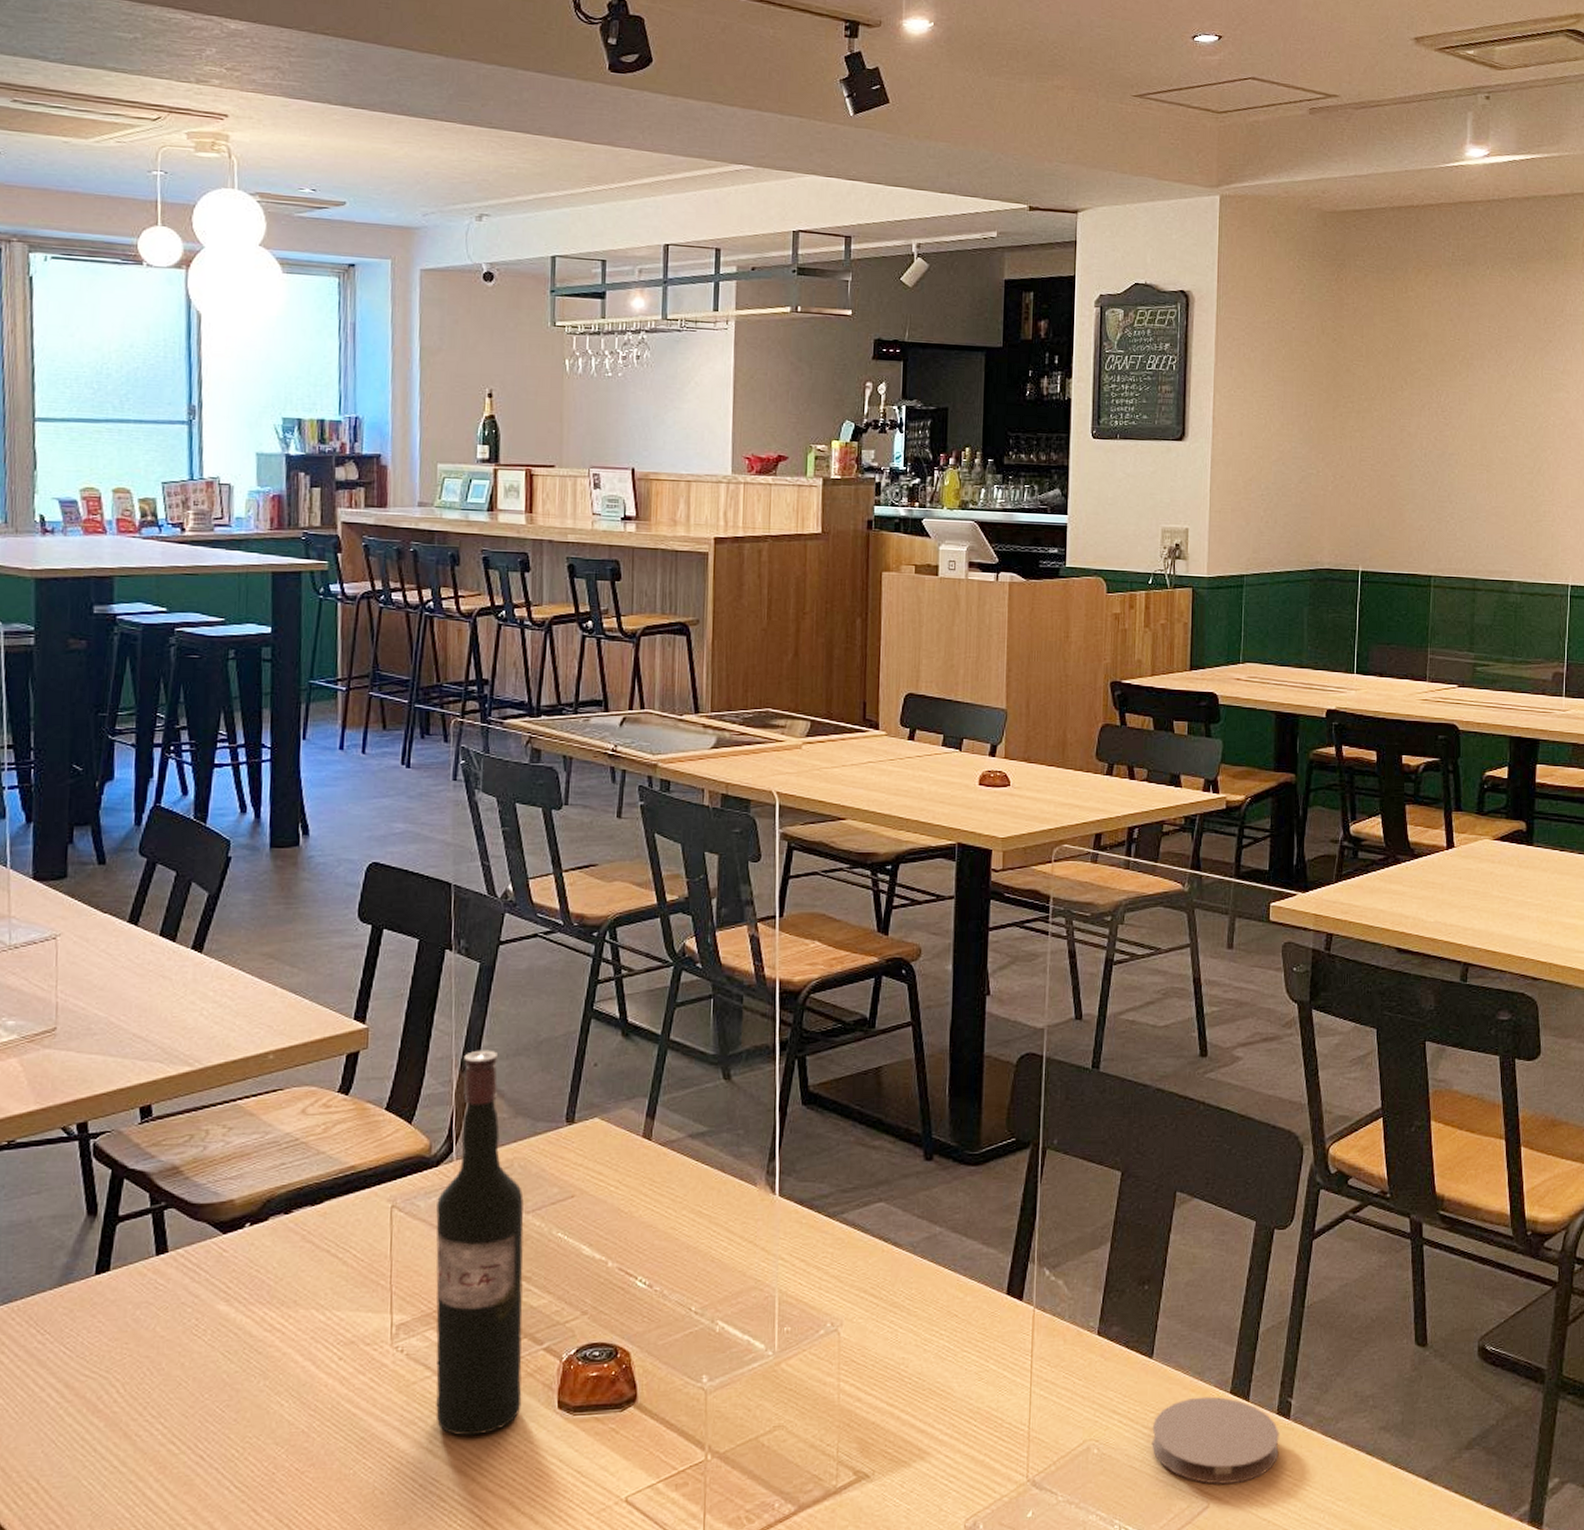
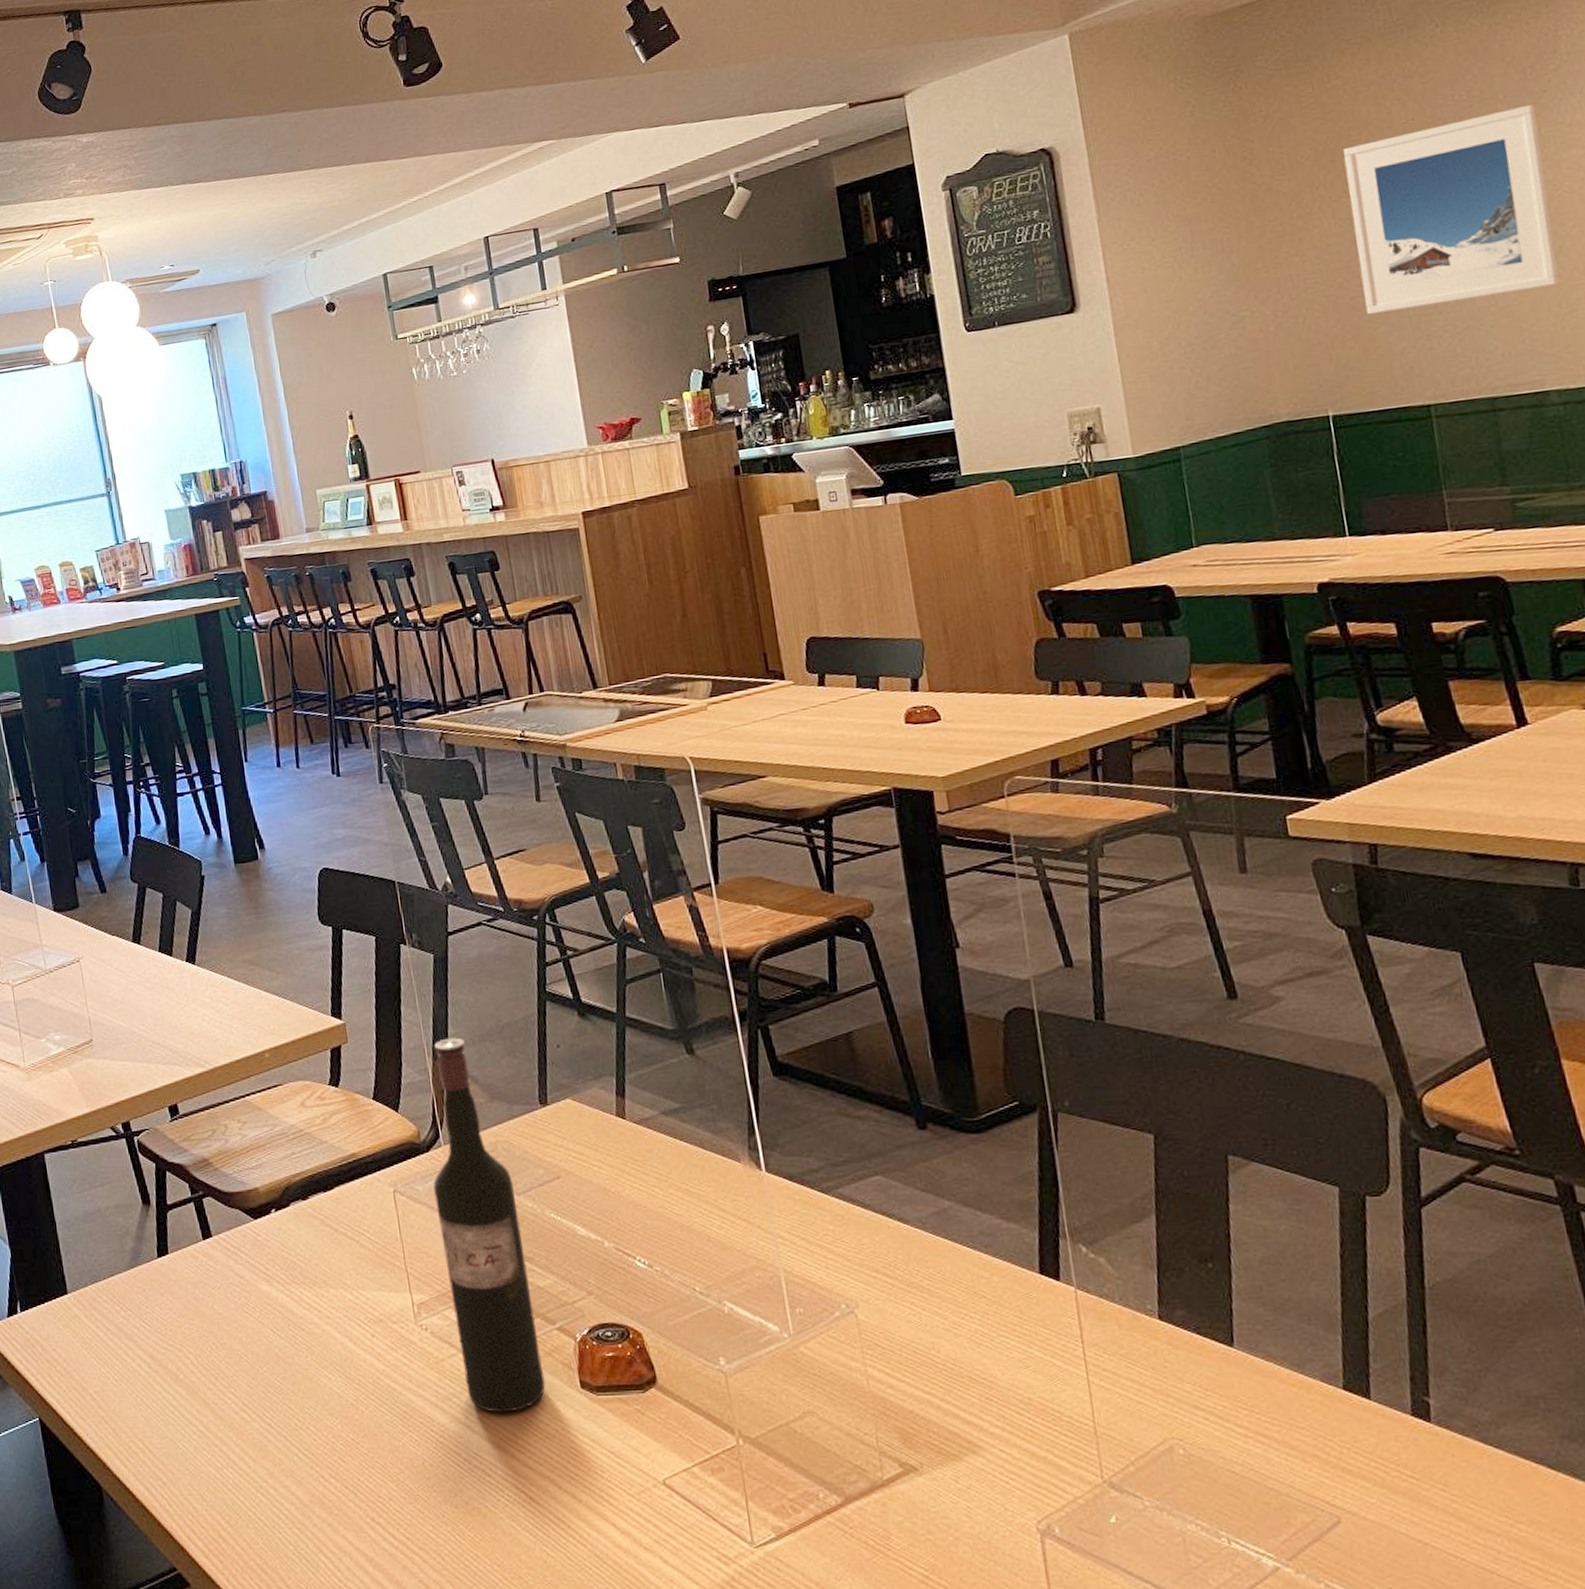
coaster: present [1152,1396,1279,1484] -> none [1248,1392,1424,1496]
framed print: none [1400,348,1542,497] -> present [1343,104,1560,315]

